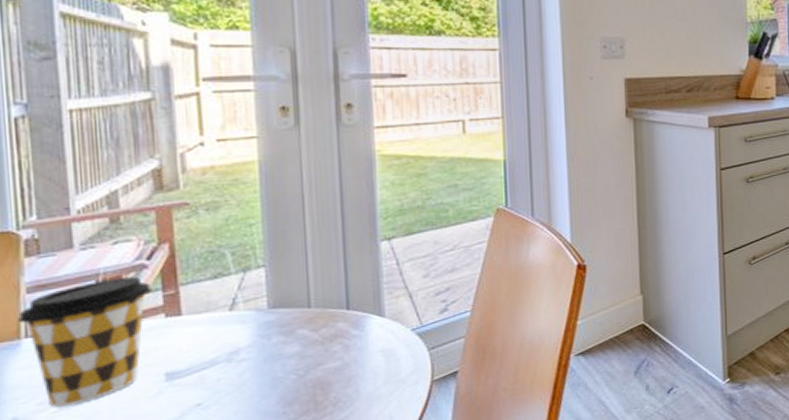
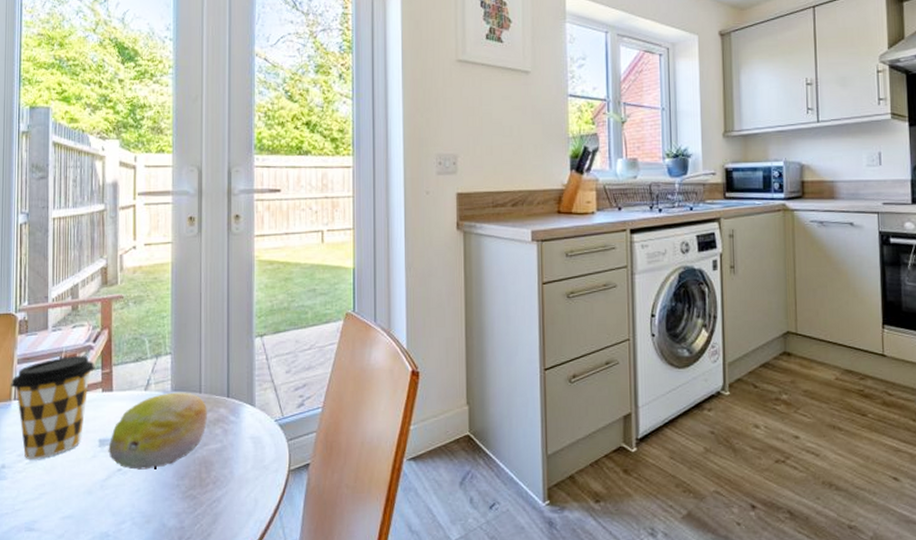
fruit: none [179,308,321,402] -> present [108,392,207,470]

